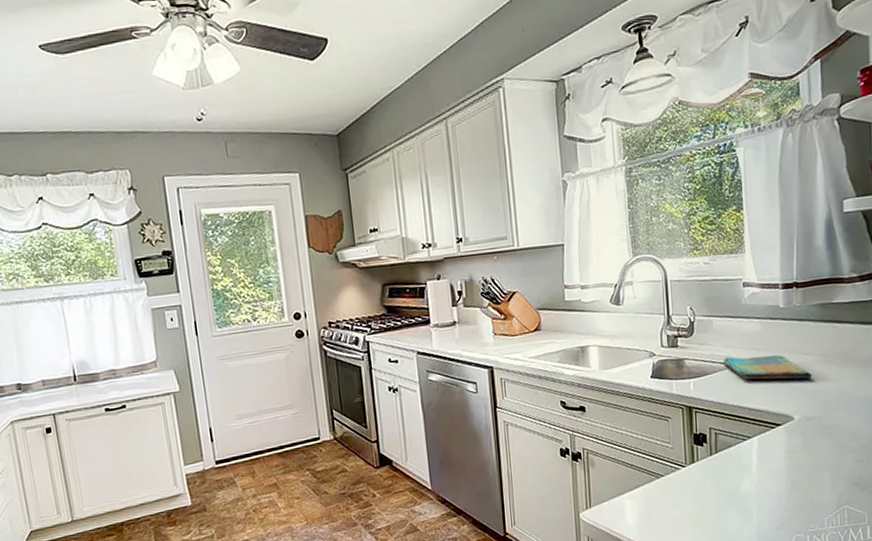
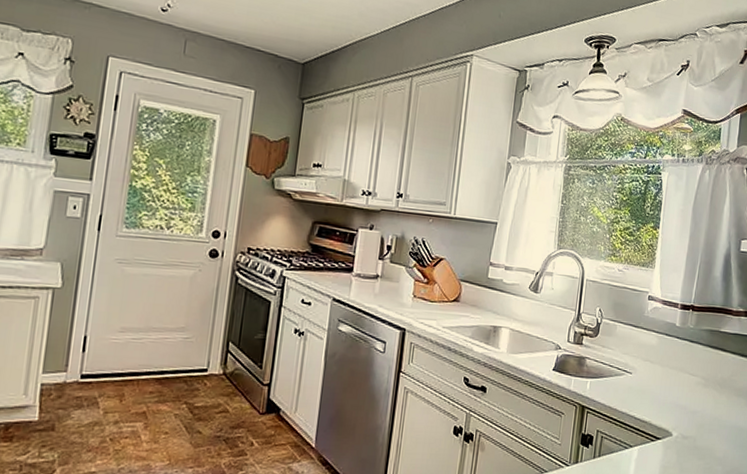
dish towel: present [723,355,812,380] -> none [620,363,694,399]

